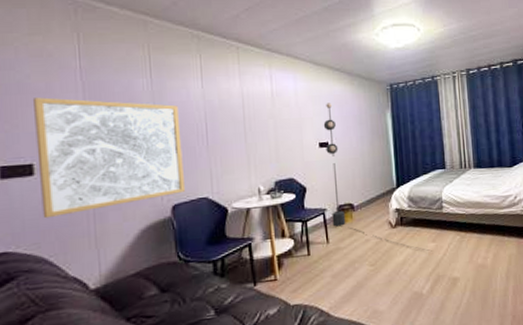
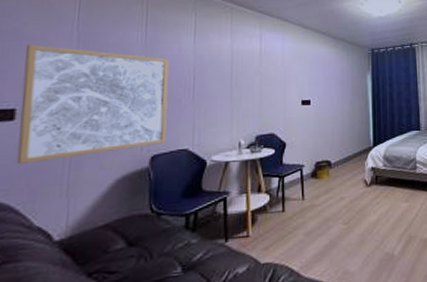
floor lamp: present [323,103,432,252] -> none [307,63,405,212]

